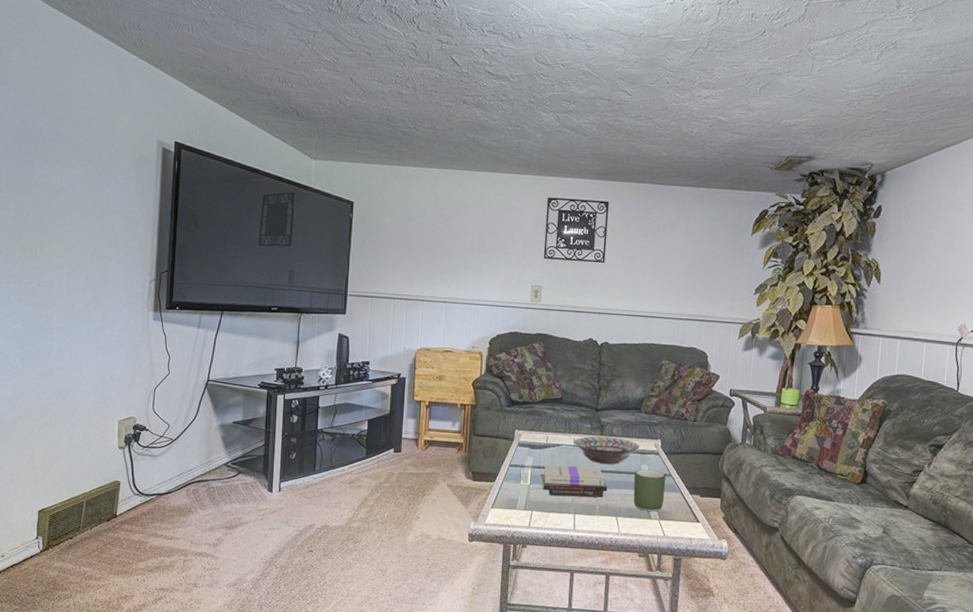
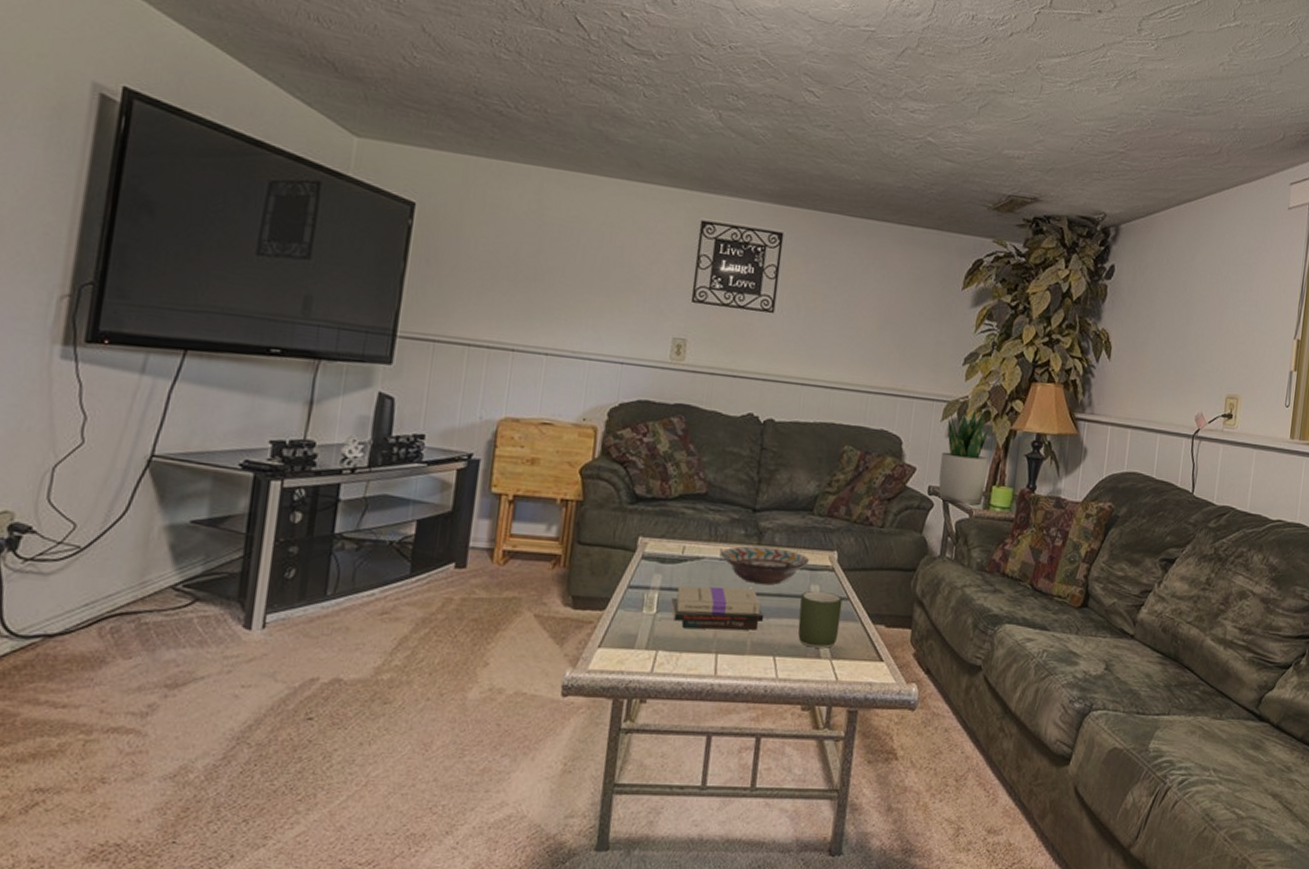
planter: none [738,329,779,404] -> present [938,409,990,505]

